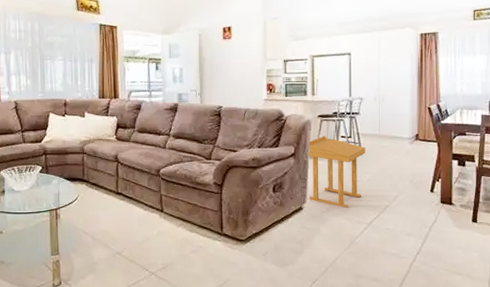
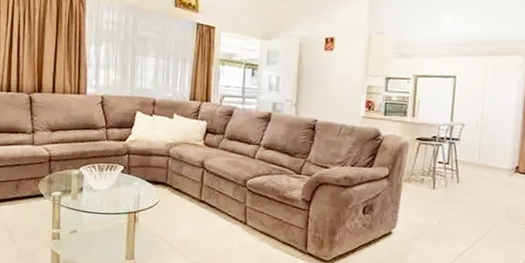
side table: present [307,136,366,208] -> none [400,160,463,237]

